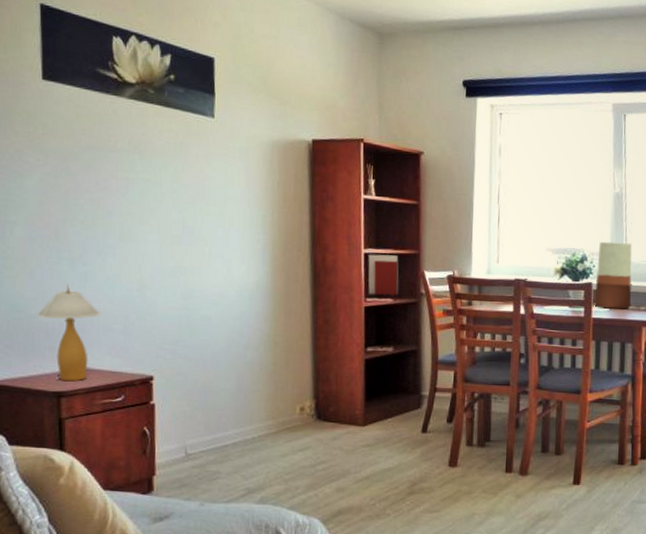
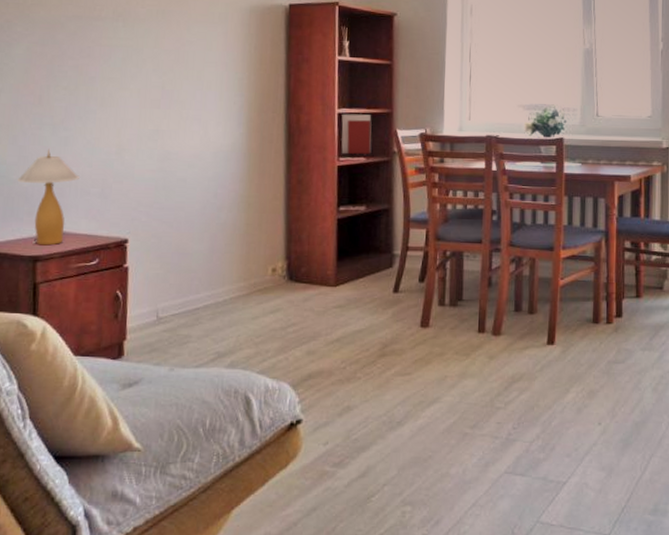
vase: present [594,241,632,310] -> none [566,97,603,164]

